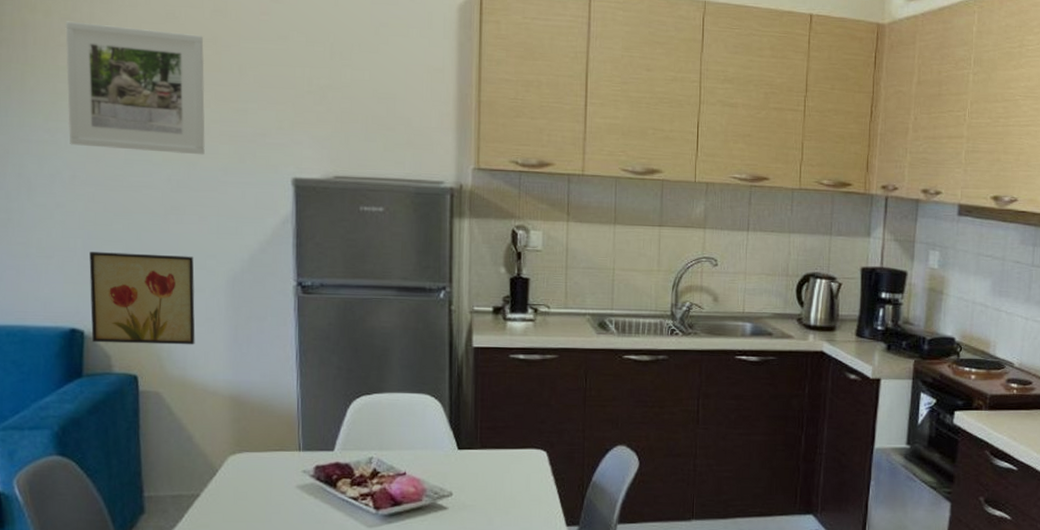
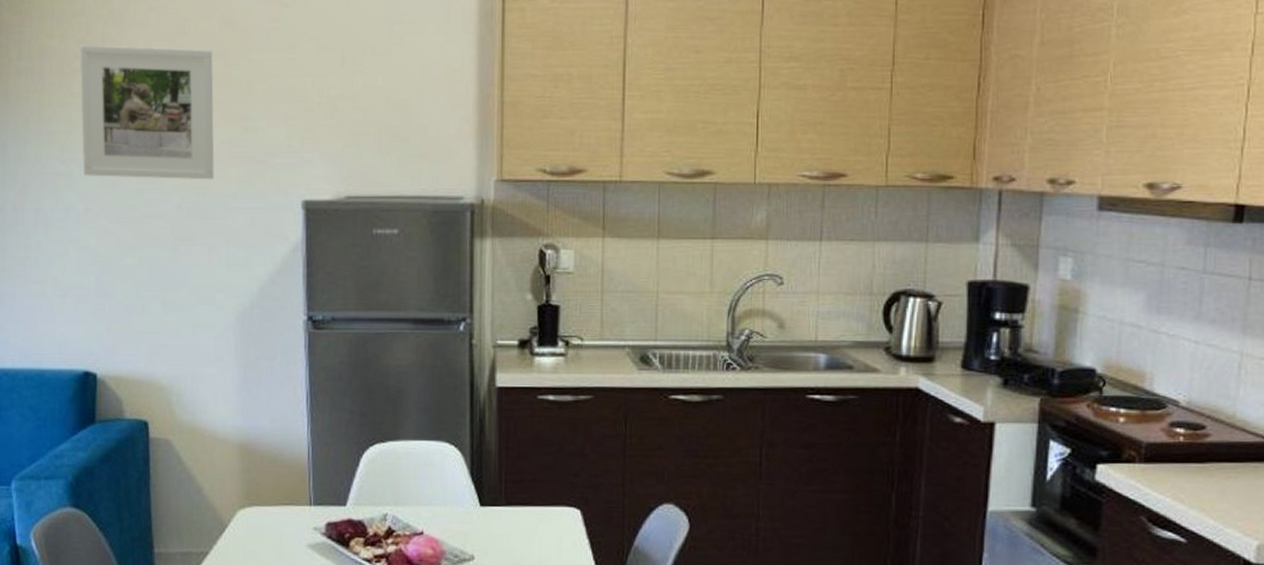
wall art: present [89,252,195,345] -> none [102,289,205,388]

